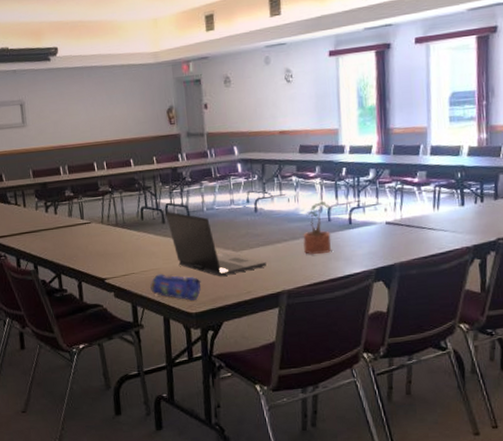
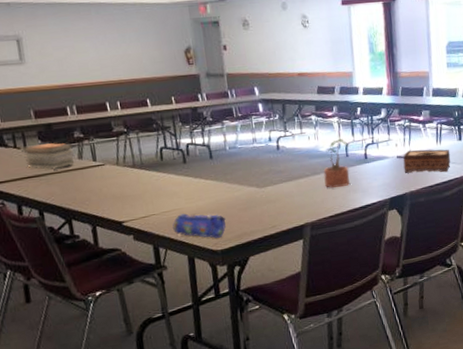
book stack: none [21,201,66,226] -> present [21,143,75,169]
laptop: present [166,211,266,277] -> none [187,151,290,214]
tissue box: none [392,215,450,242] -> present [403,149,451,173]

